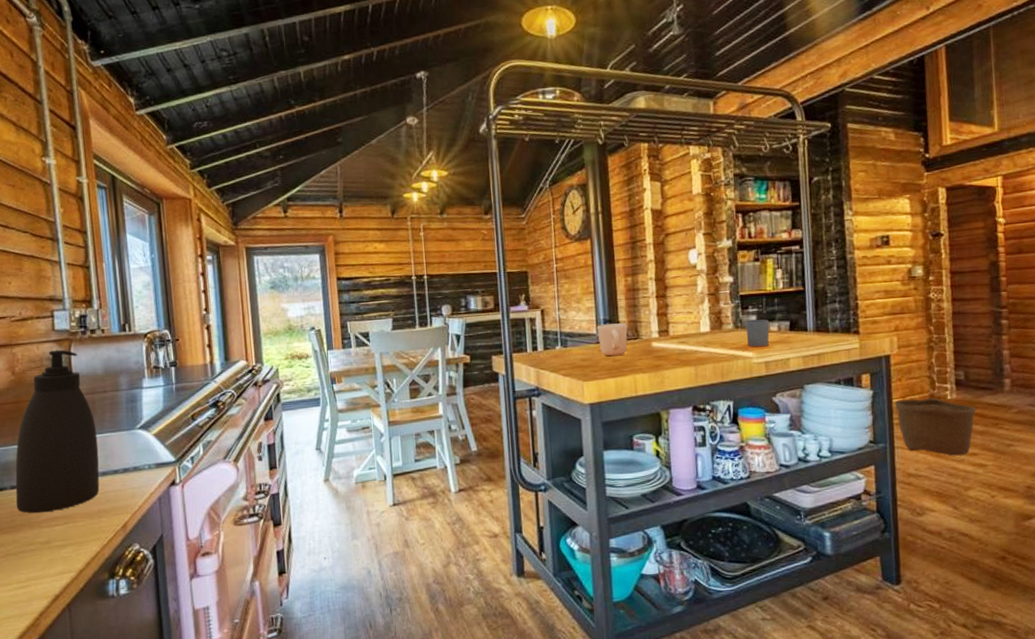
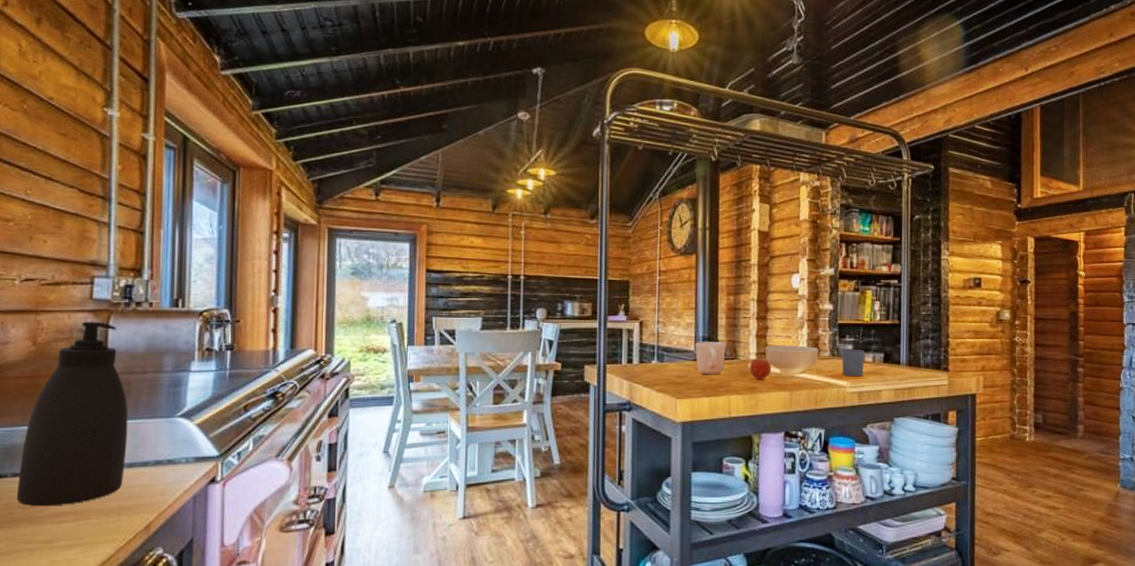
fruit: none [652,332,675,357] -> present [749,355,771,380]
bowl: none [666,320,723,350] -> present [764,345,820,375]
basket: present [894,397,976,456] -> none [977,438,1051,497]

